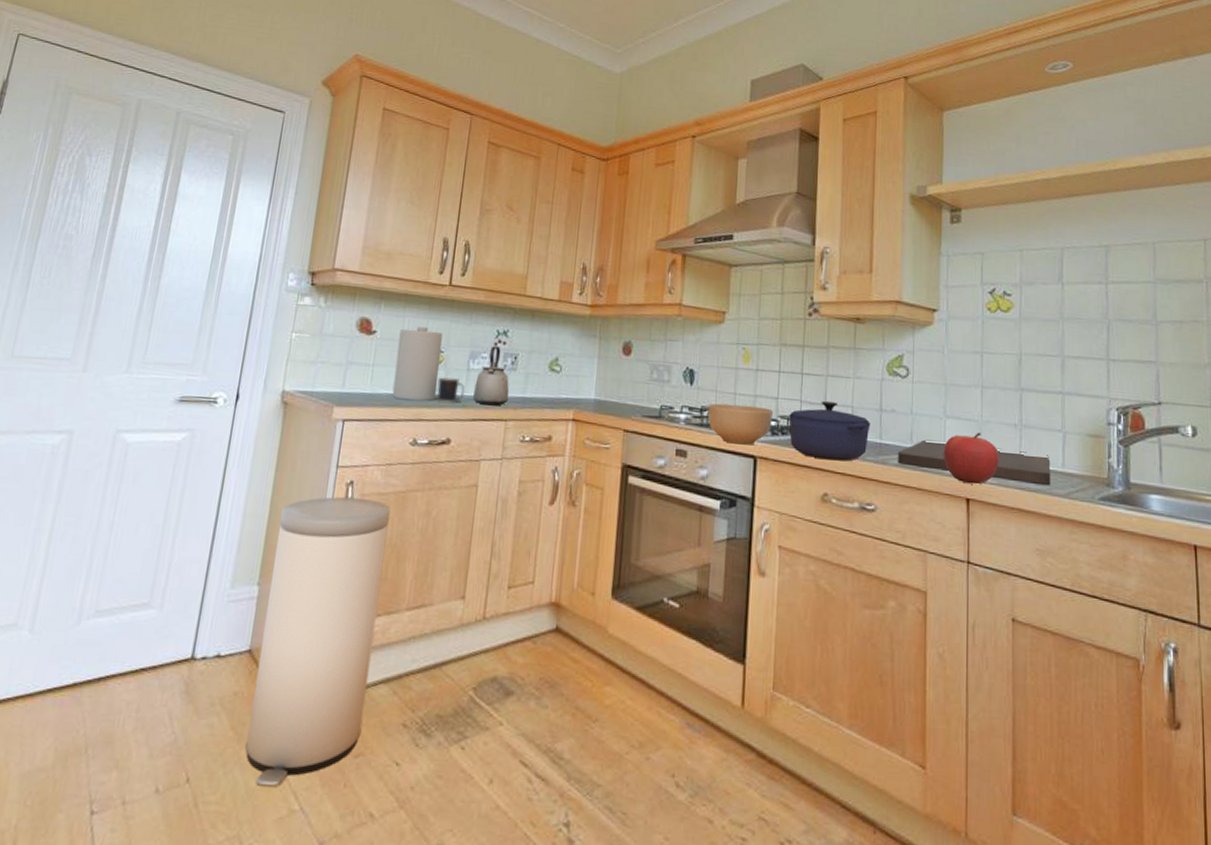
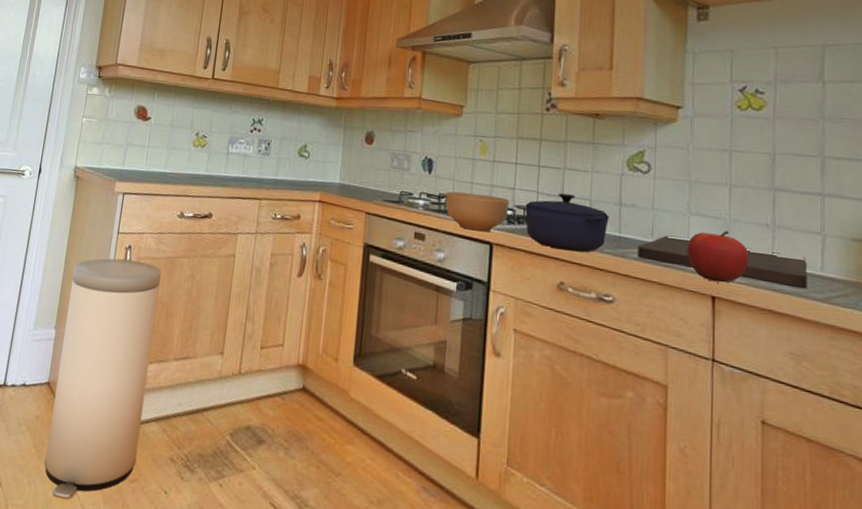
paper towel holder: present [392,327,443,402] -> none [163,114,206,180]
mug: present [437,377,465,404] -> none [201,159,225,183]
kettle: present [472,346,509,406] -> none [231,133,263,187]

